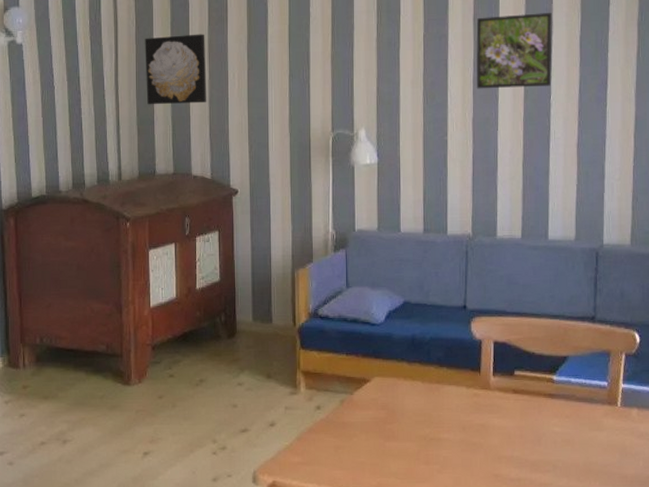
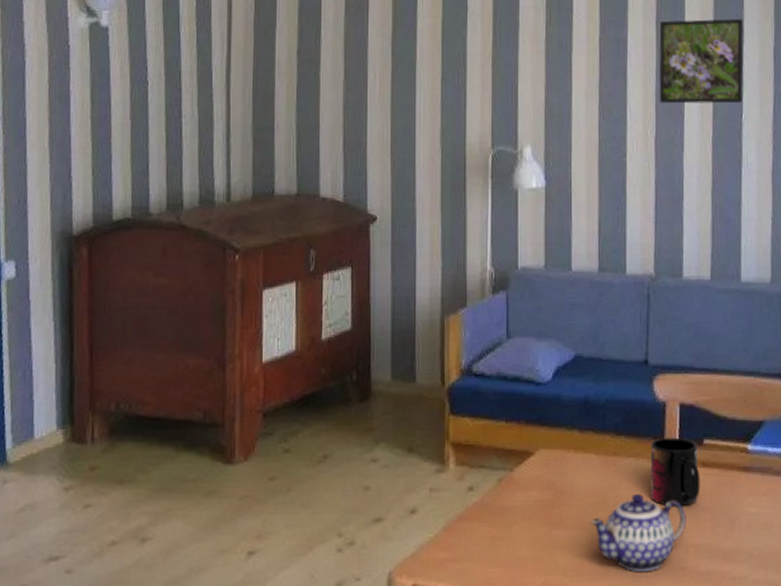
wall art: present [145,34,207,105] -> none [265,24,341,109]
teapot: none [417,414,500,478] -> present [590,493,687,573]
mug: none [468,369,512,426] -> present [650,437,701,507]

